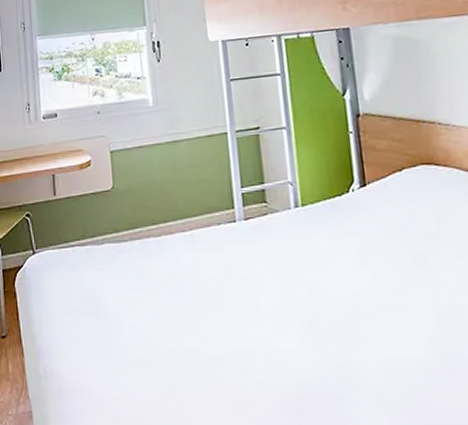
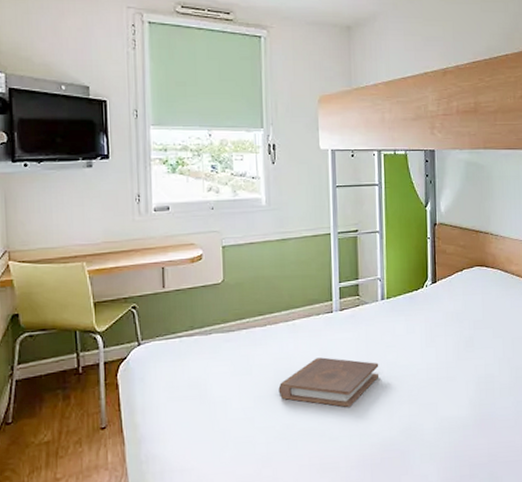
book: none [178,273,300,336] -> present [278,357,380,408]

